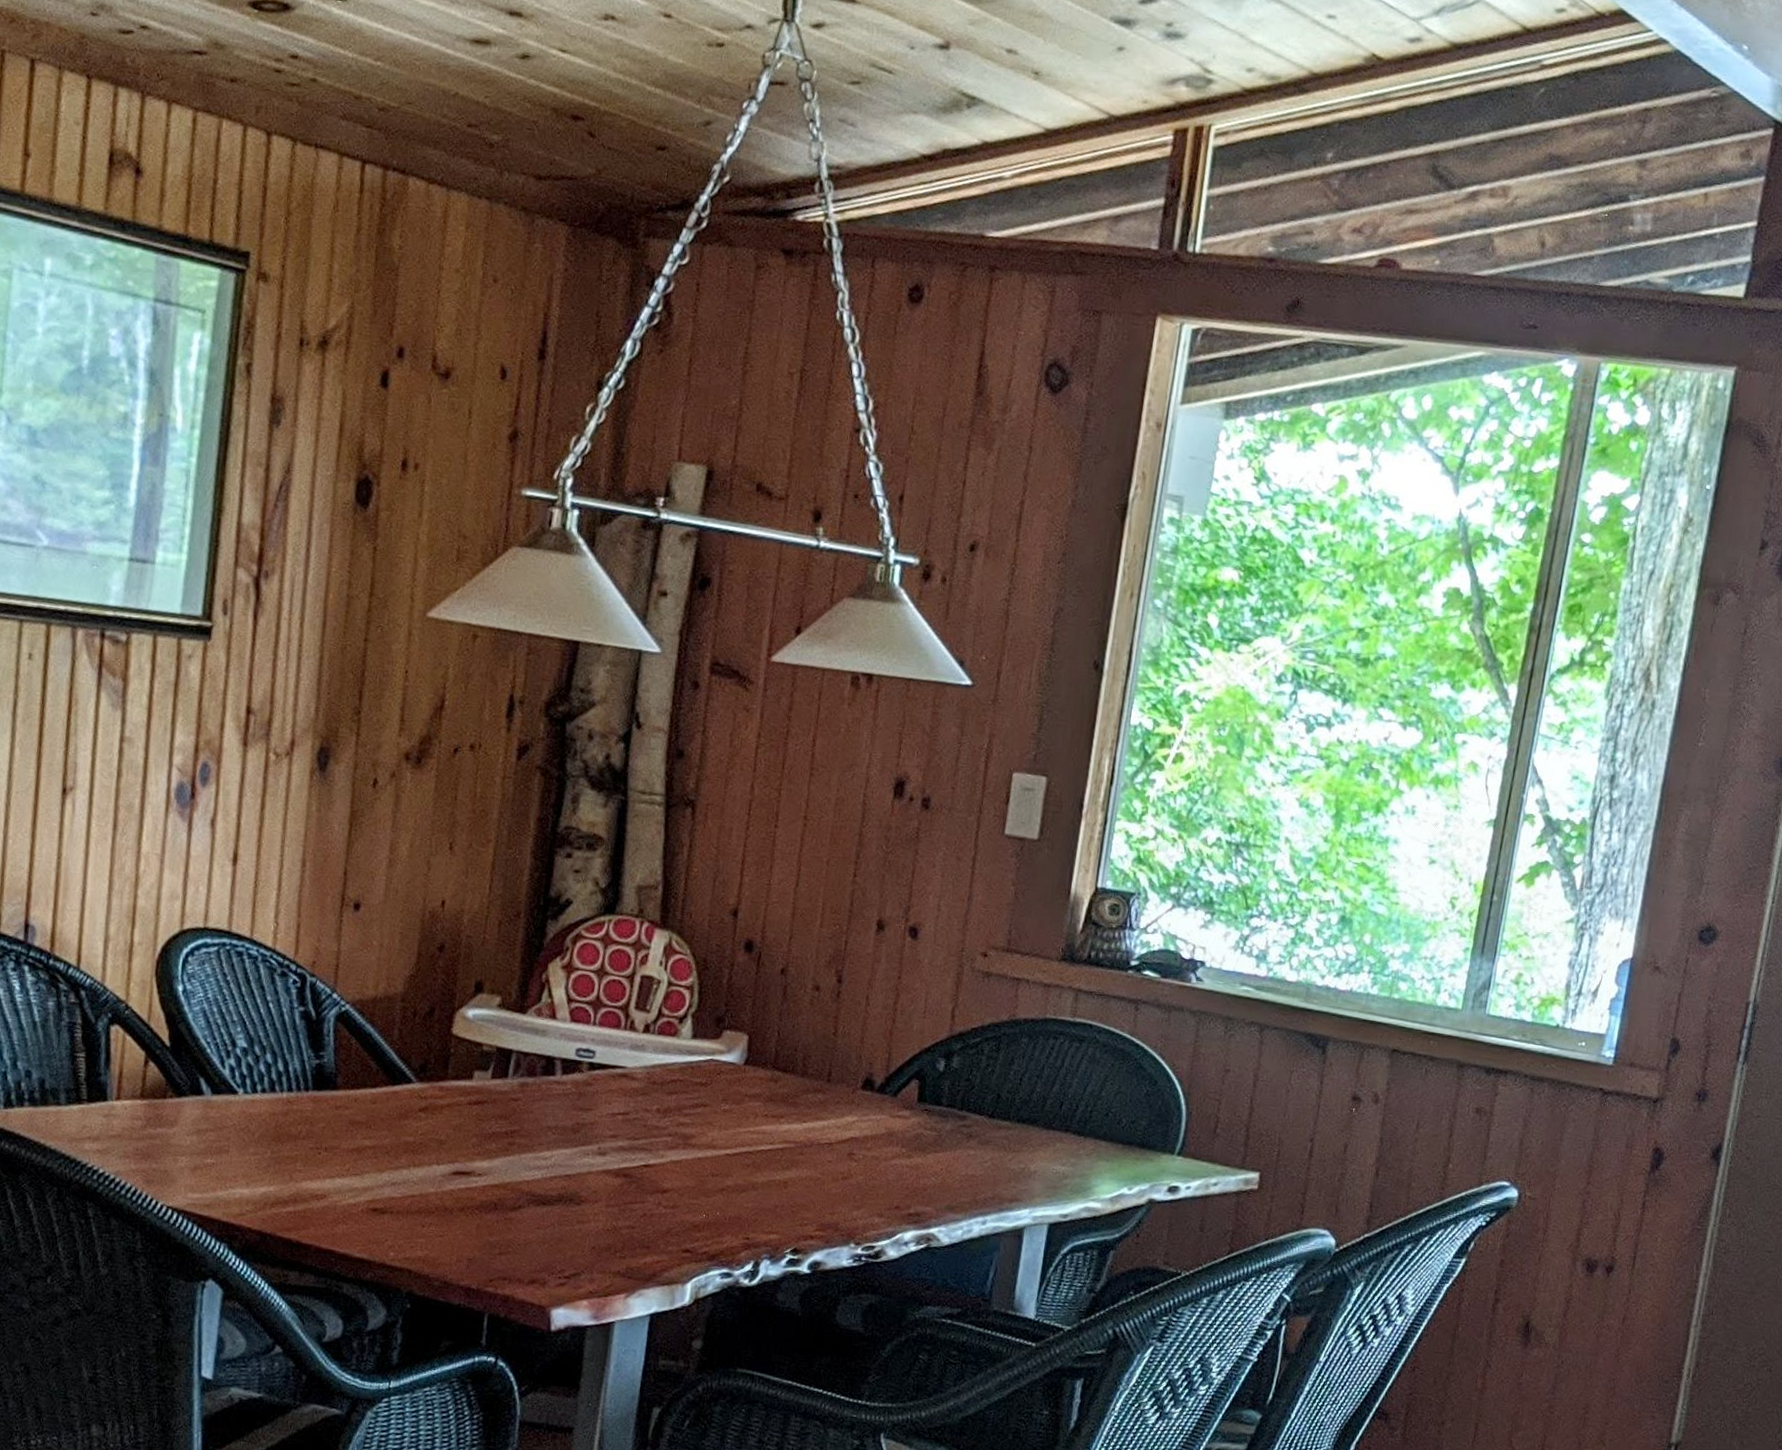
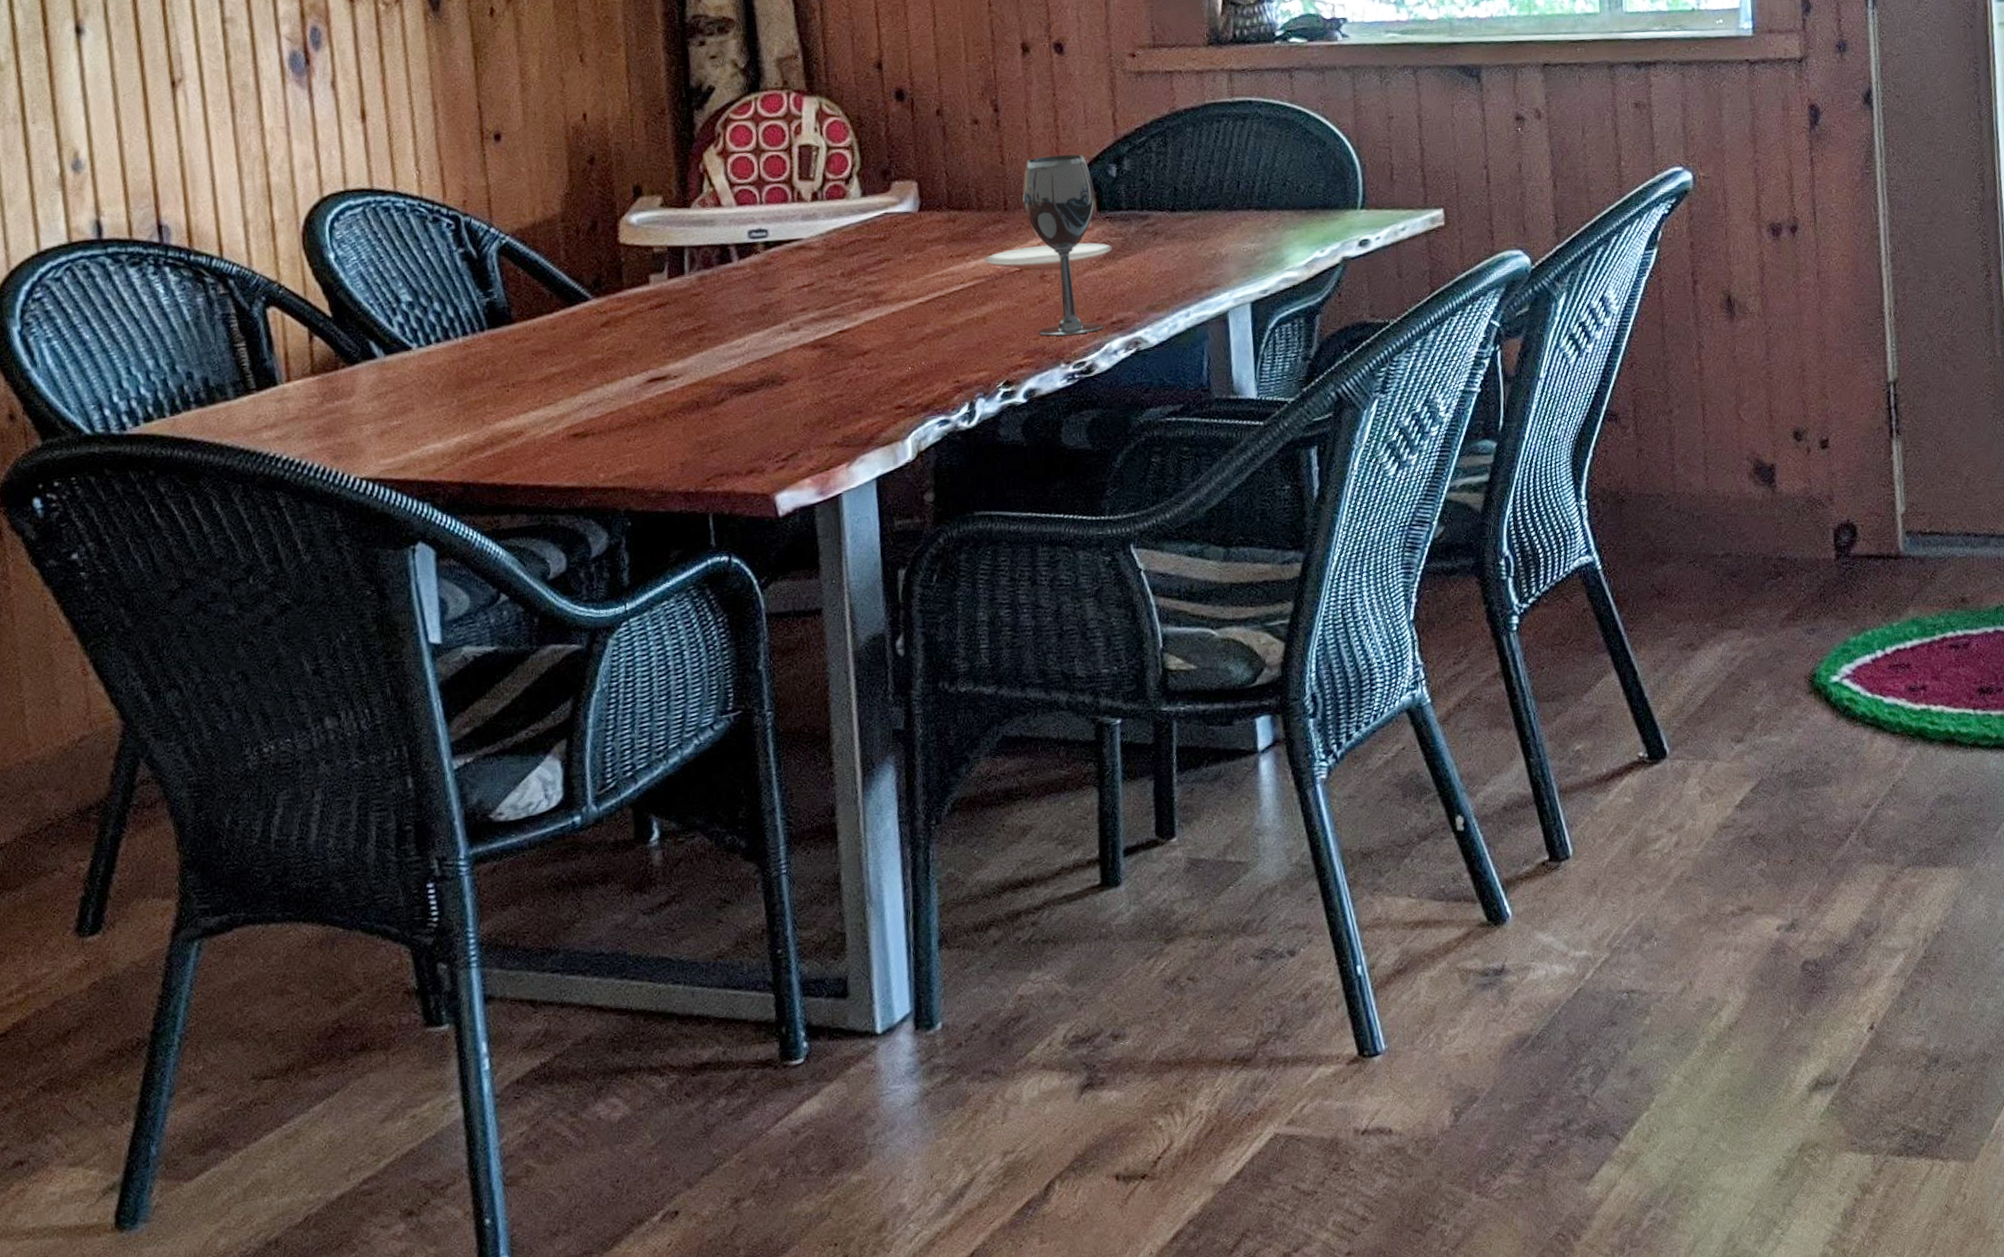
plate: none [798,1121,924,1150] -> present [984,242,1112,271]
wine glass: none [835,1036,920,1220] -> present [1022,154,1104,337]

